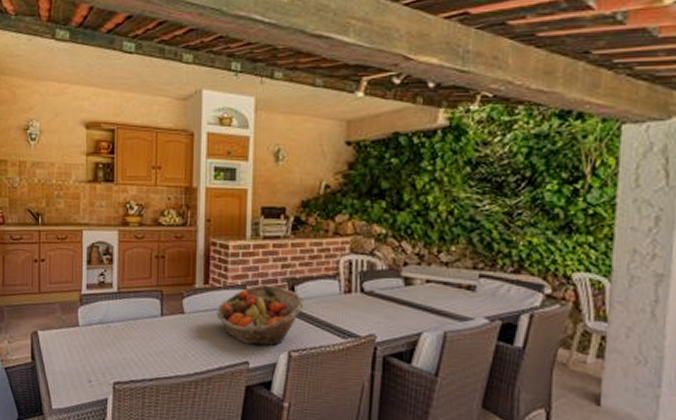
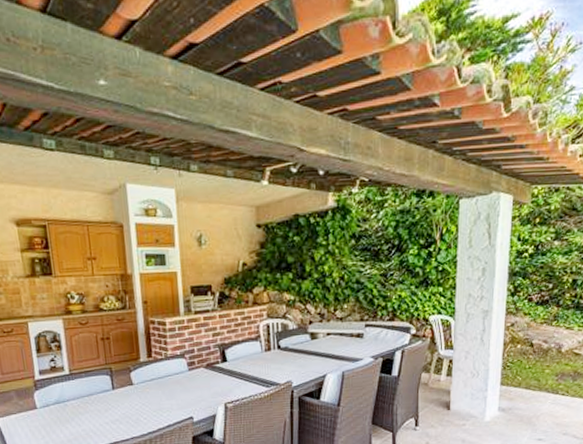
fruit basket: present [216,284,305,347] -> none [161,352,235,404]

